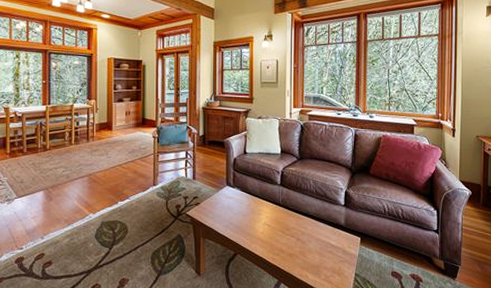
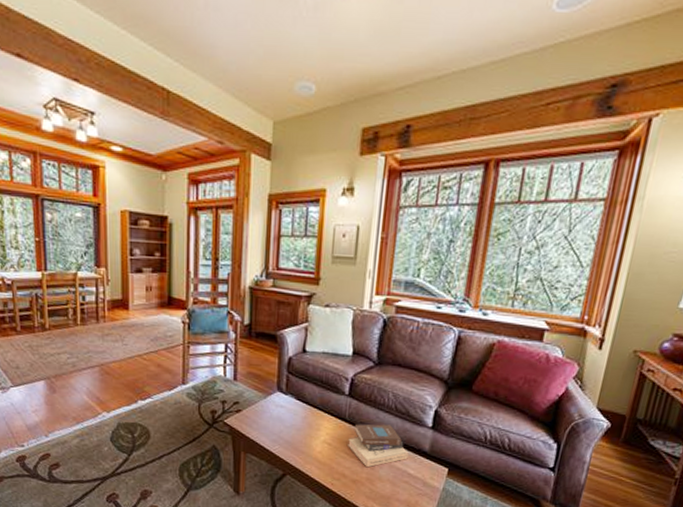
books: none [283,206,329,243] -> present [348,424,409,468]

